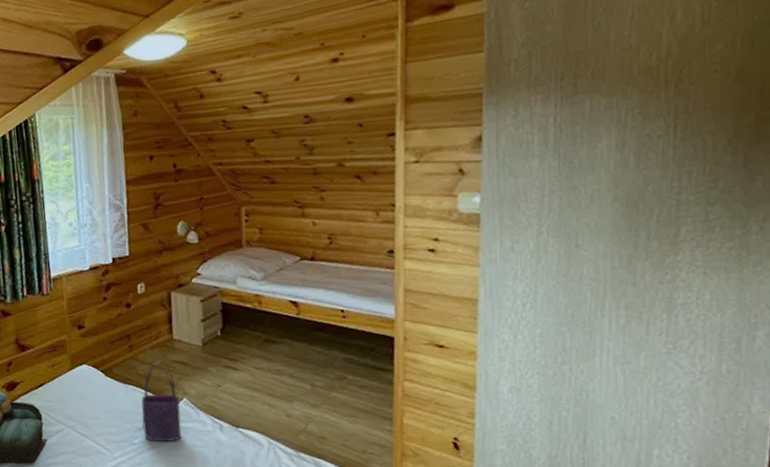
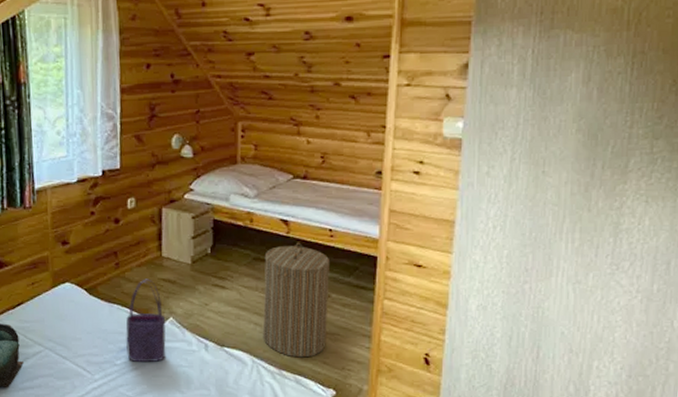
laundry hamper: none [275,323,345,440] -> present [262,242,331,358]

